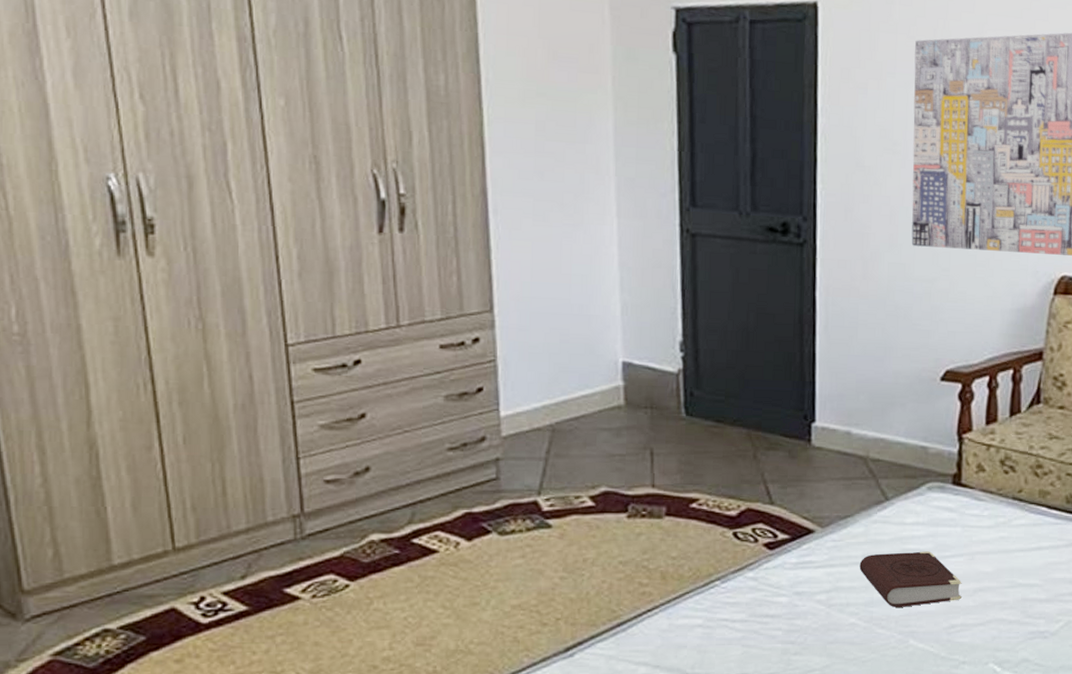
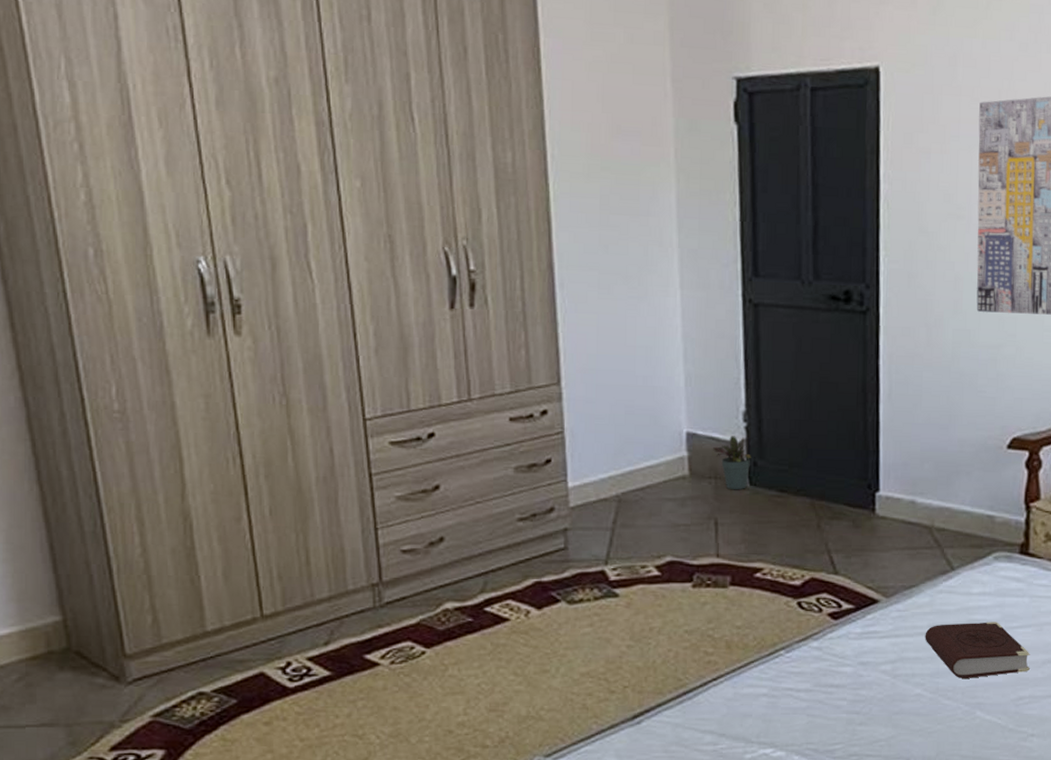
potted plant: none [649,365,688,419] -> present [713,436,752,489]

